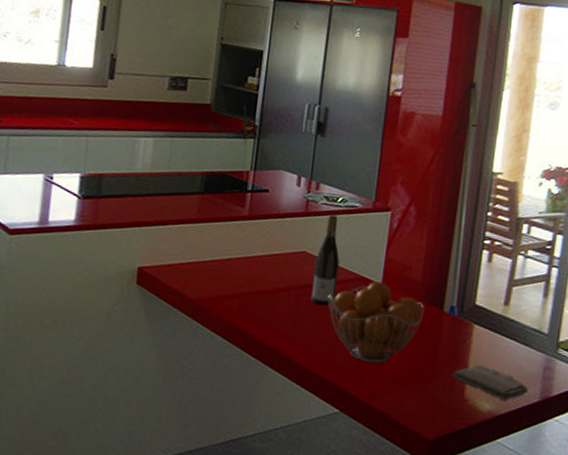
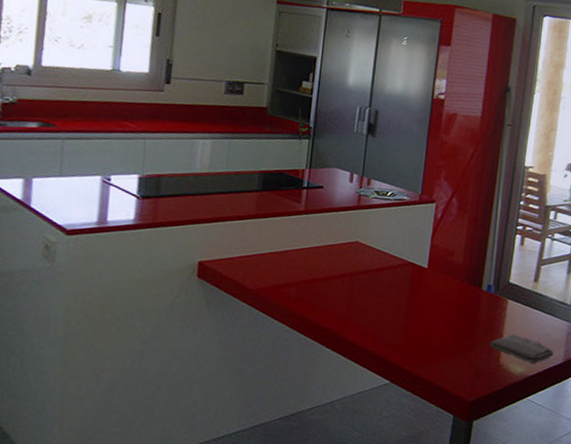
wine bottle: present [311,215,340,306] -> none [364,208,389,290]
fruit basket: present [328,281,425,363] -> none [379,266,466,338]

